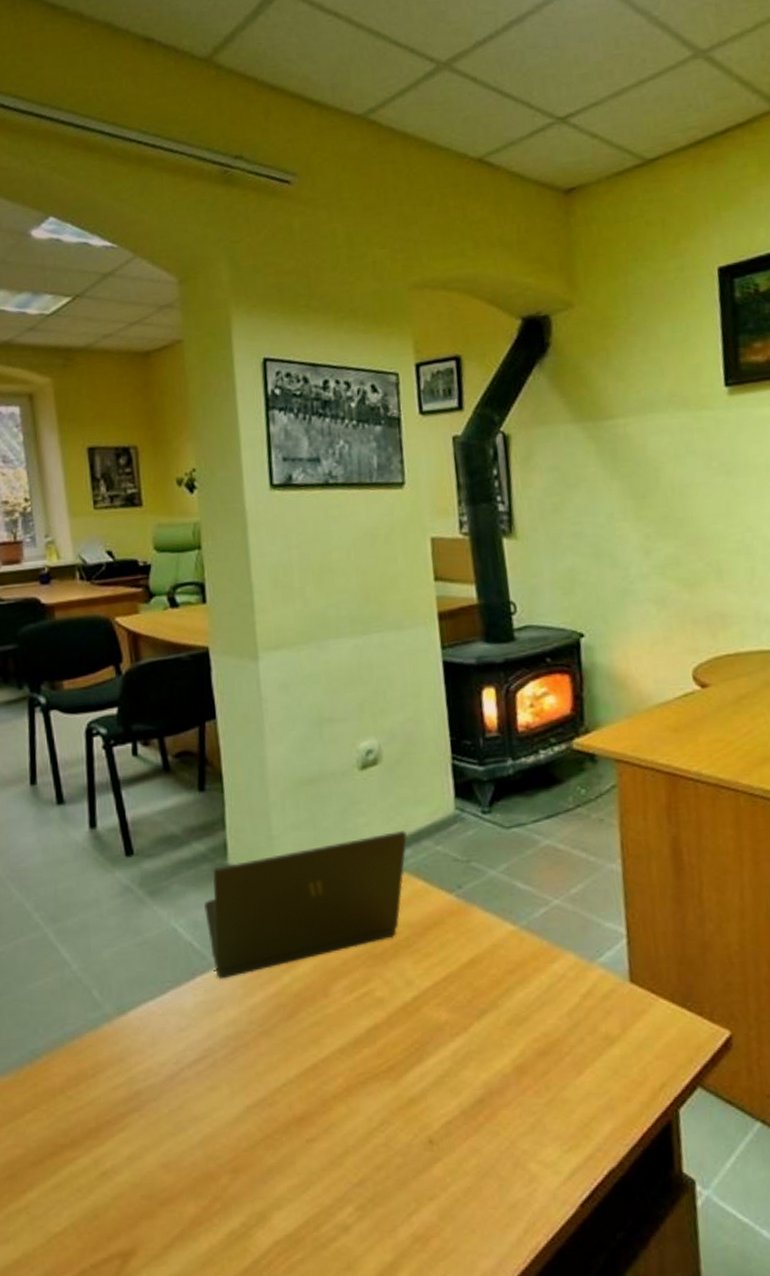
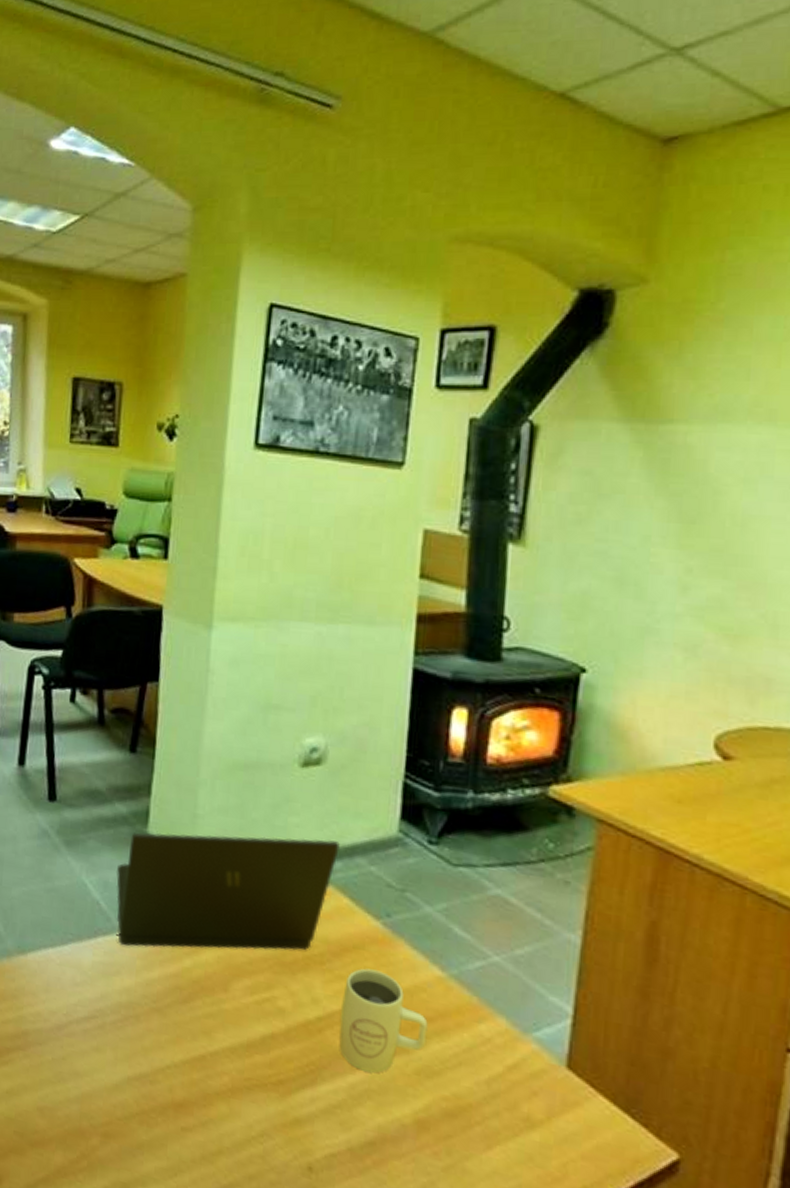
mug: none [432,939,512,1036] -> present [339,968,428,1073]

